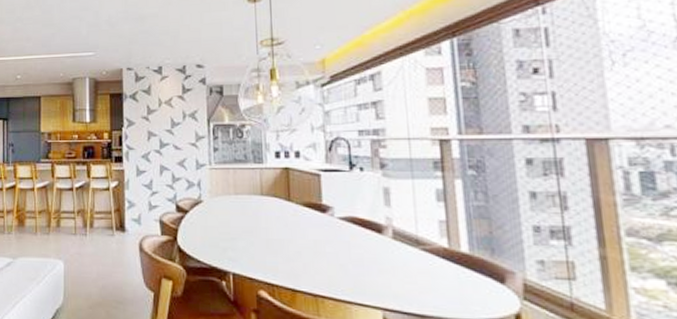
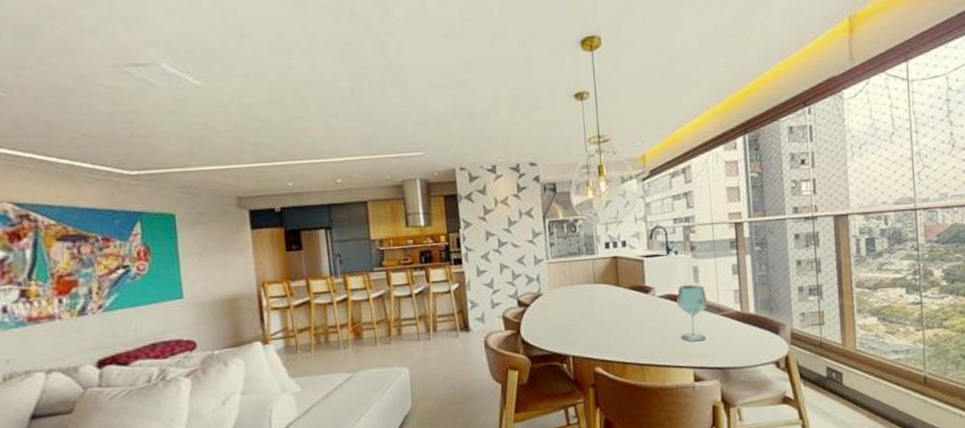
wine glass: none [360,208,403,278] -> present [676,284,708,342]

